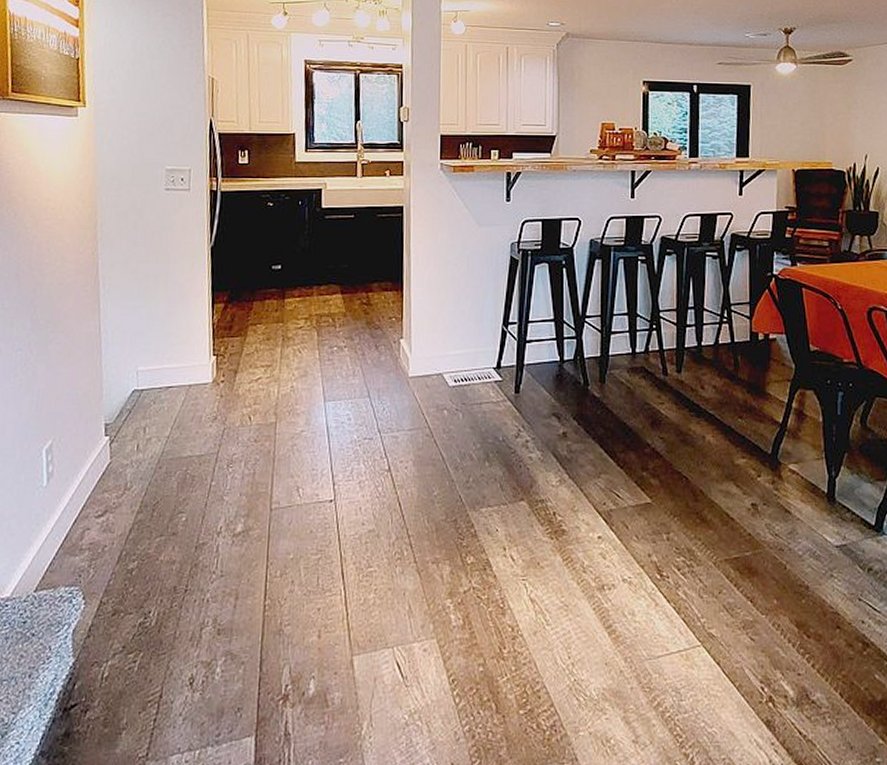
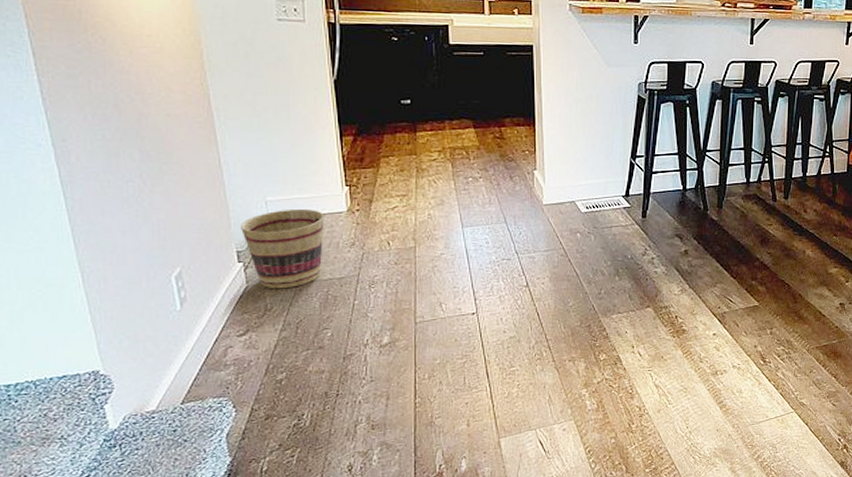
basket: none [111,379,190,466] -> present [241,208,324,289]

